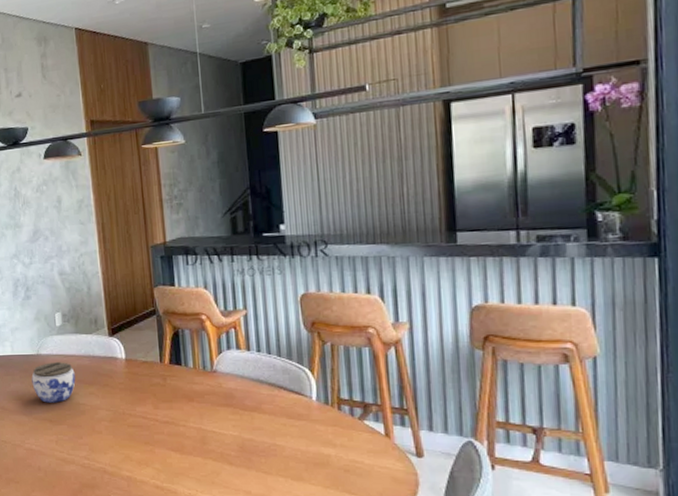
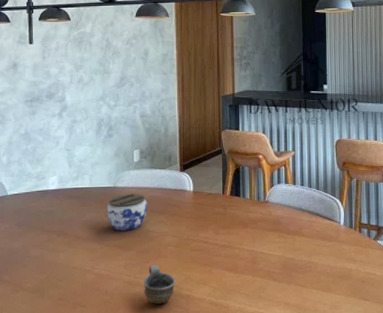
cup: none [78,441,114,484] -> present [144,264,176,304]

